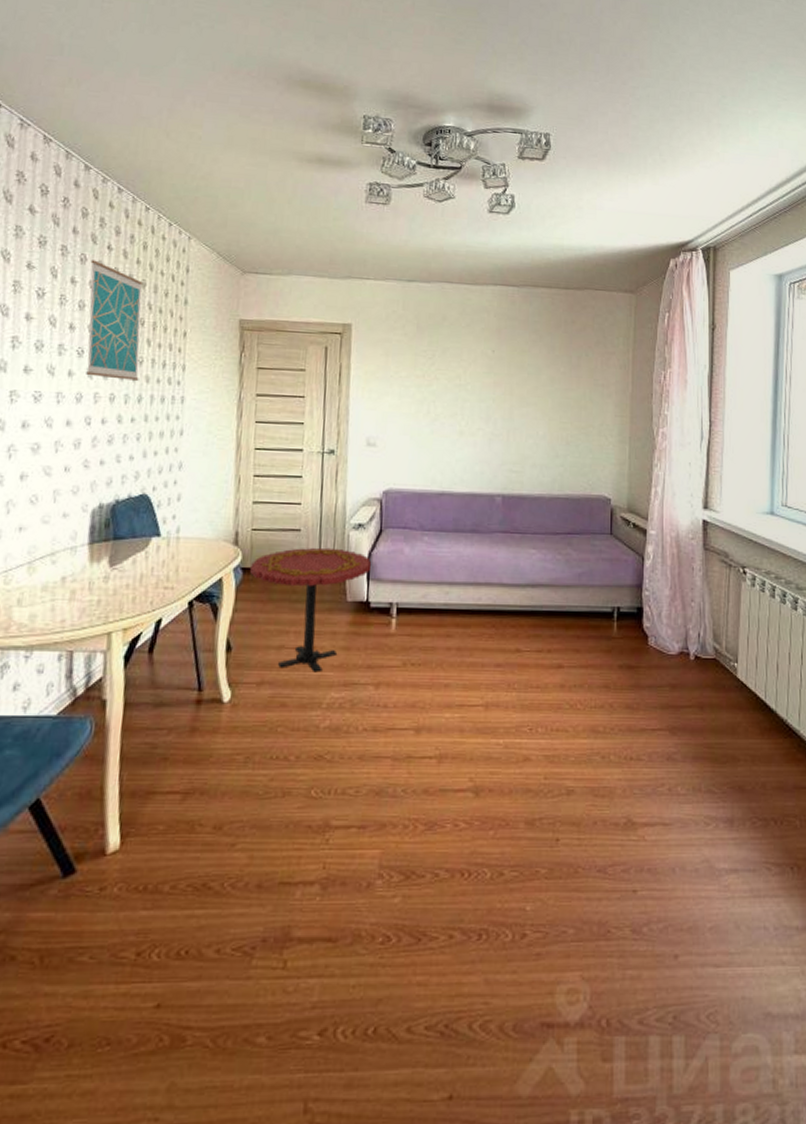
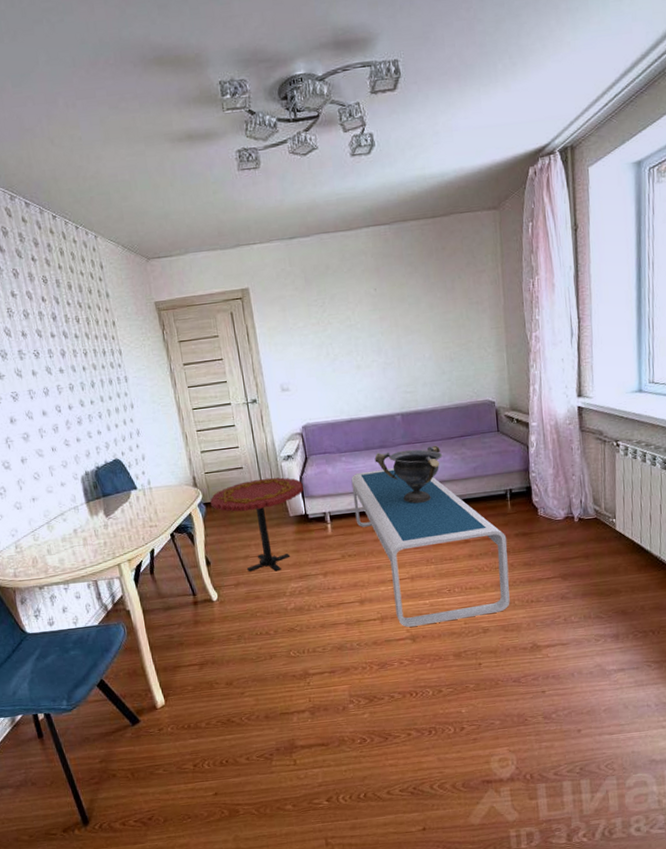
wall art: present [86,260,143,381] -> none [22,272,88,373]
coffee table: none [428,558,608,774] -> present [351,468,510,627]
decorative bowl: none [463,538,544,608] -> present [374,445,443,504]

